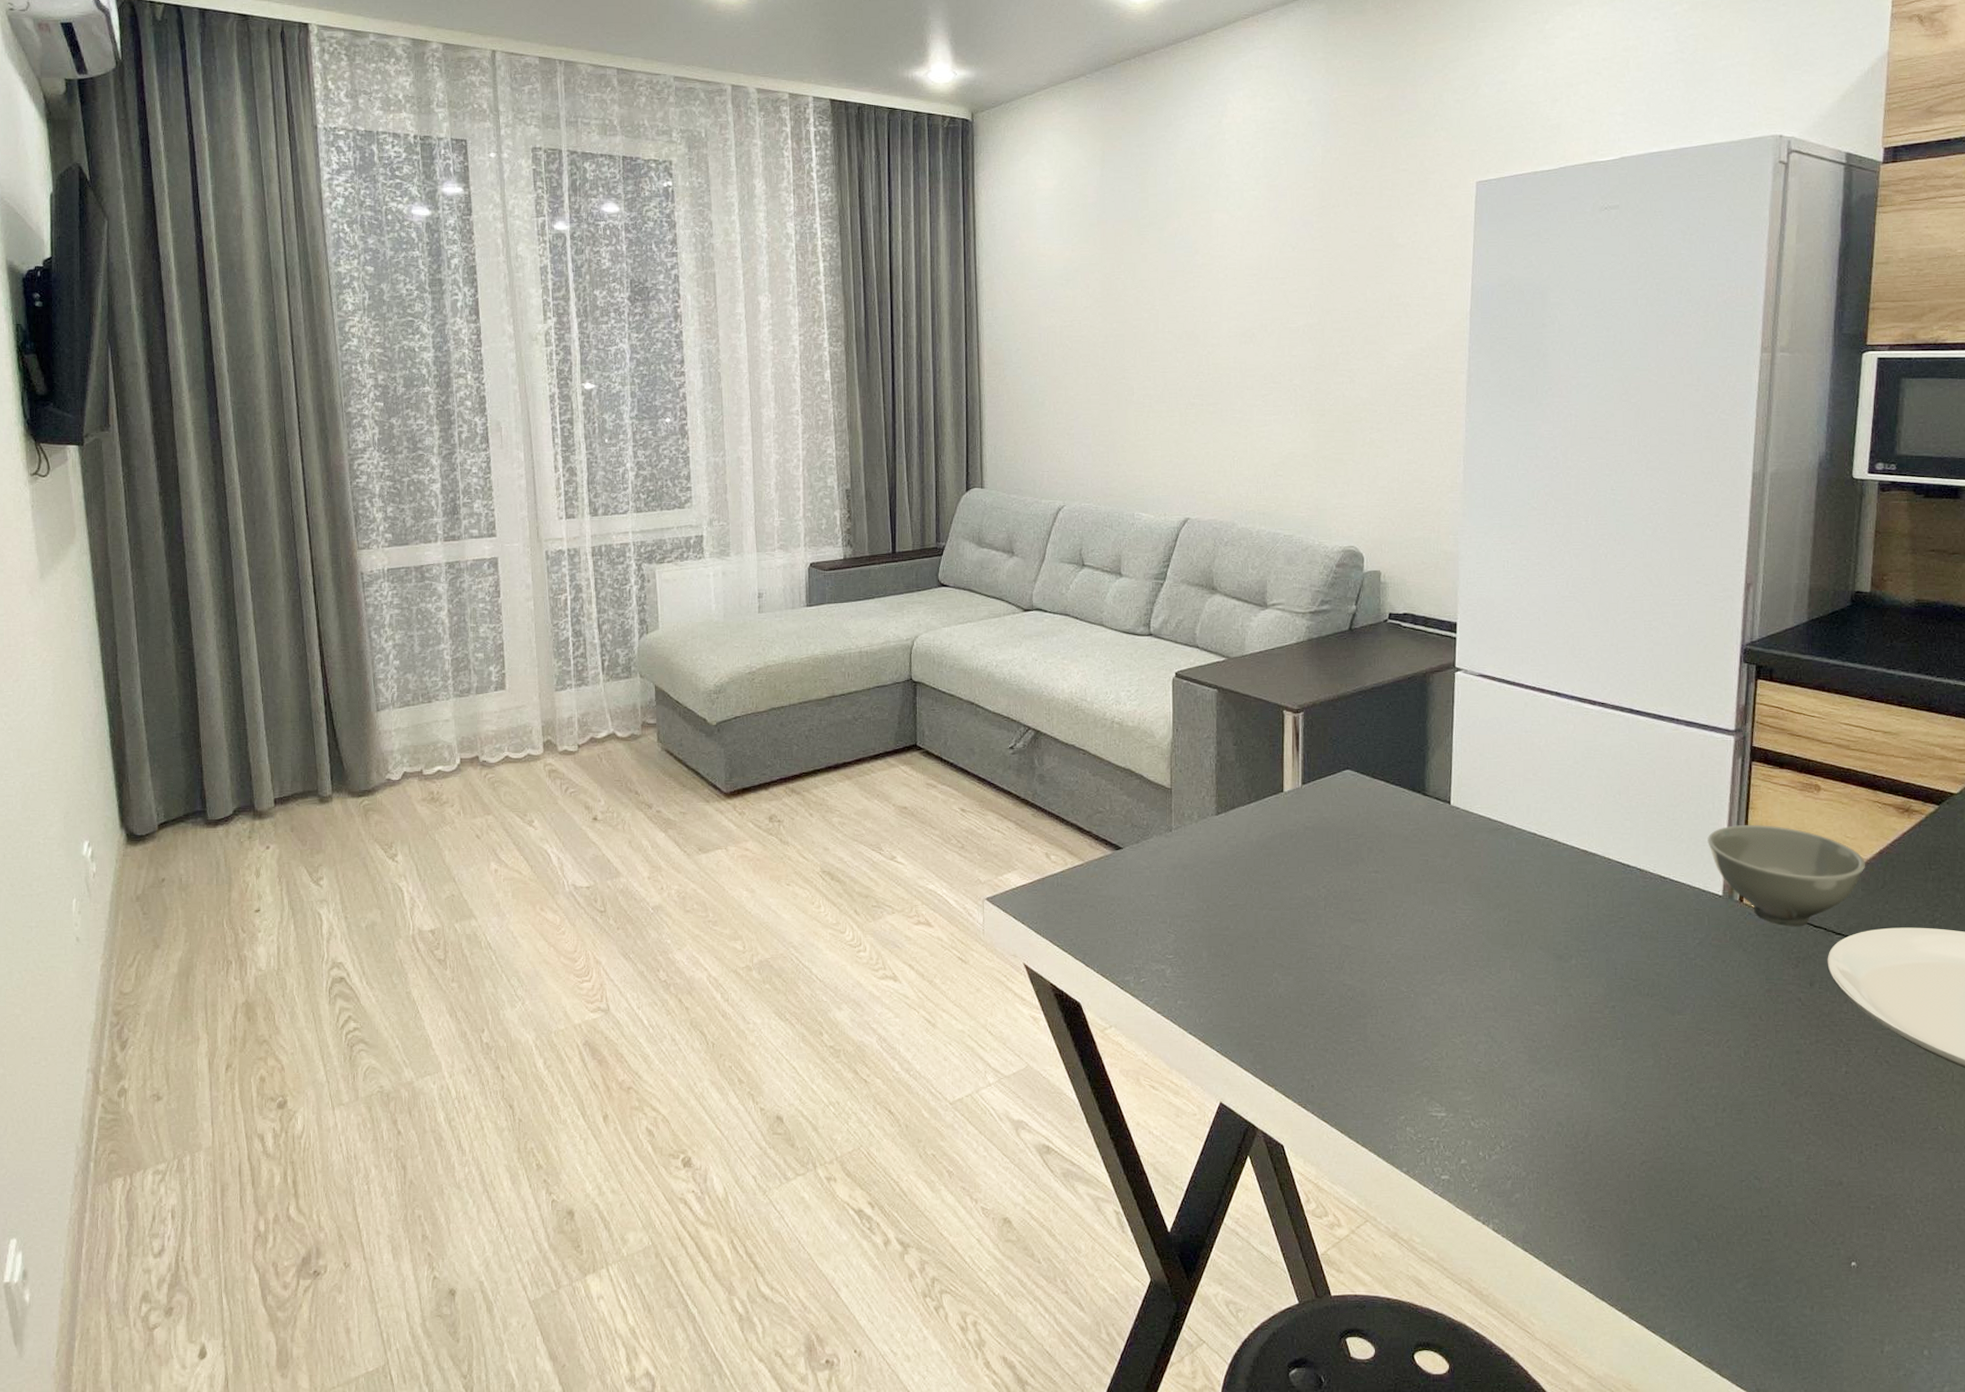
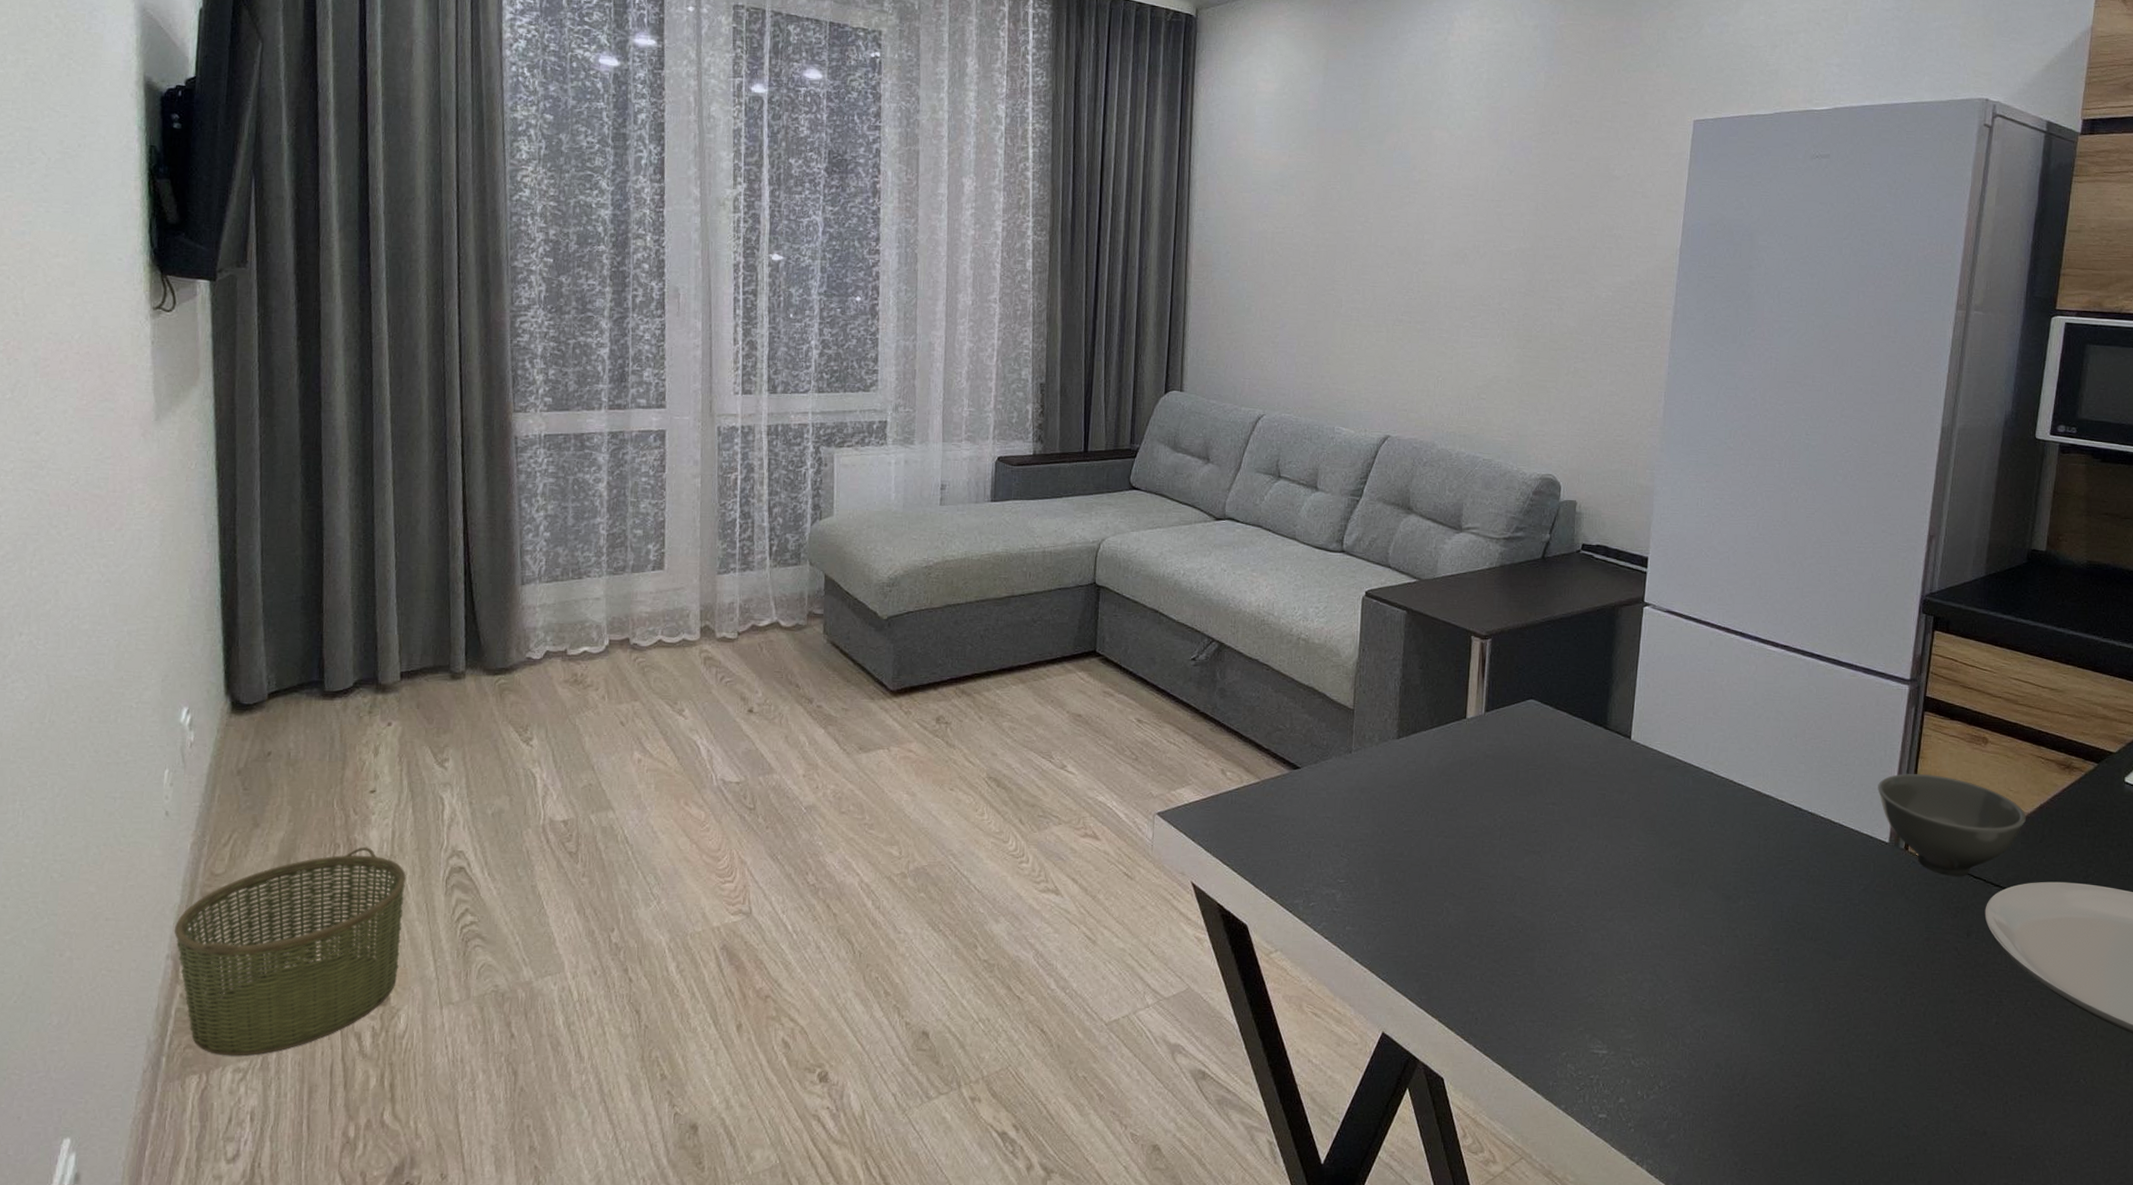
basket: none [93,962,293,1159] -> present [175,847,406,1055]

